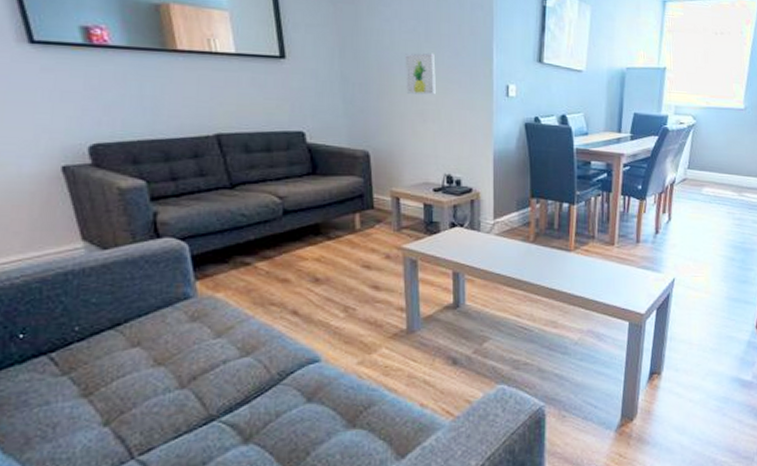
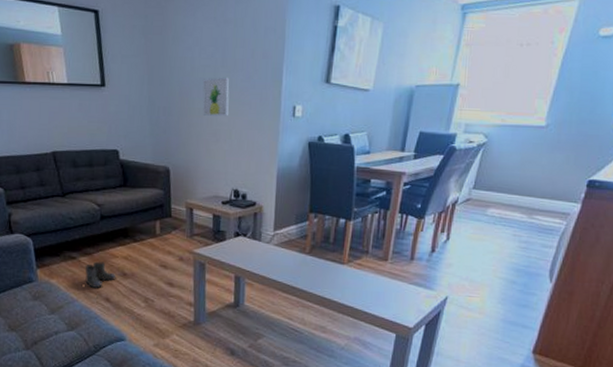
boots: none [263,266,306,299] -> present [85,261,116,288]

